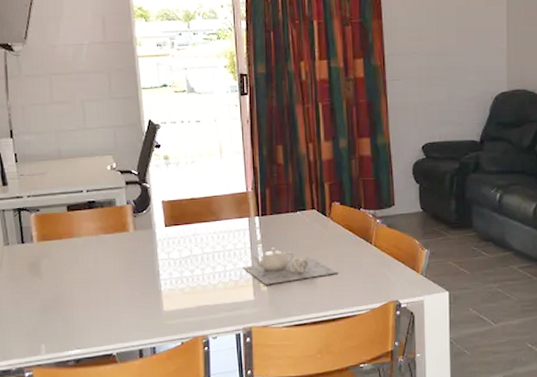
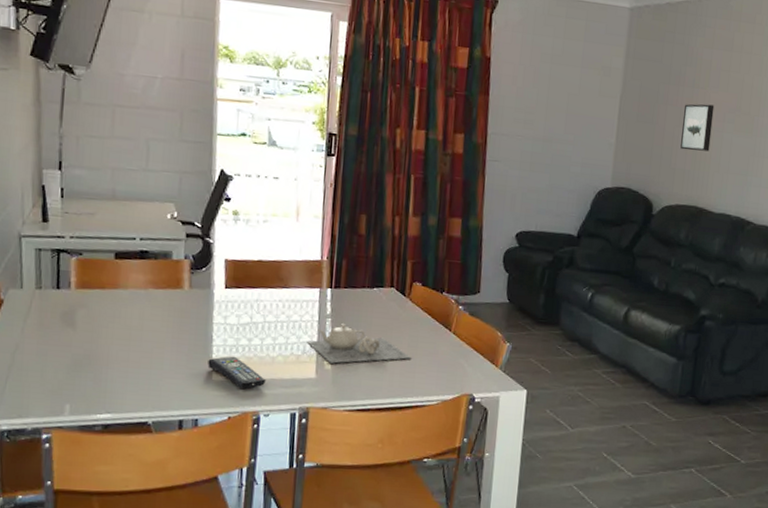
remote control: none [158,287,211,316] -> present [207,356,267,389]

